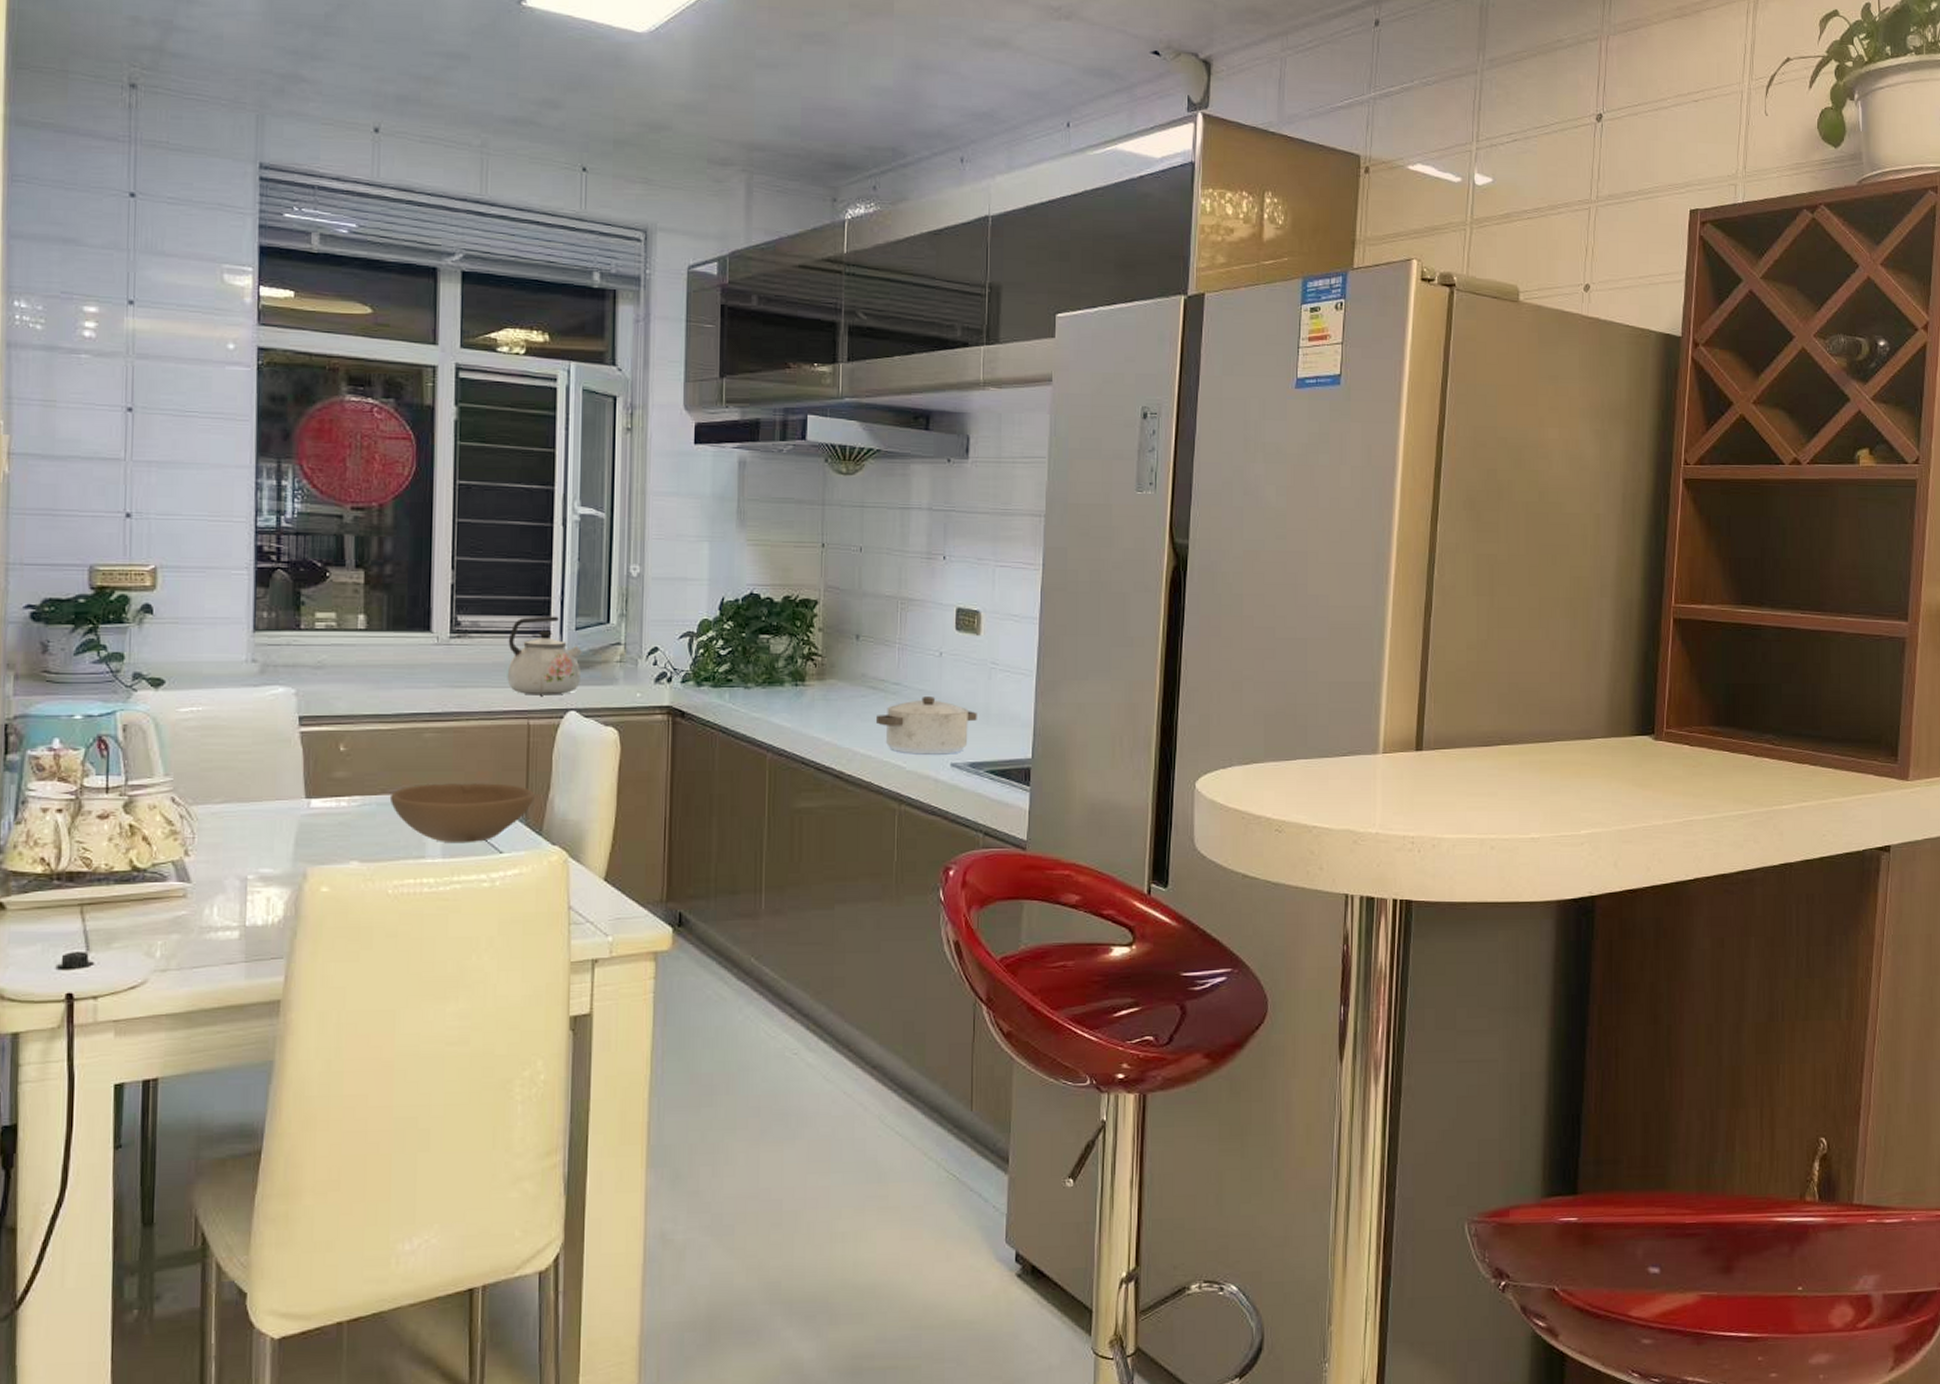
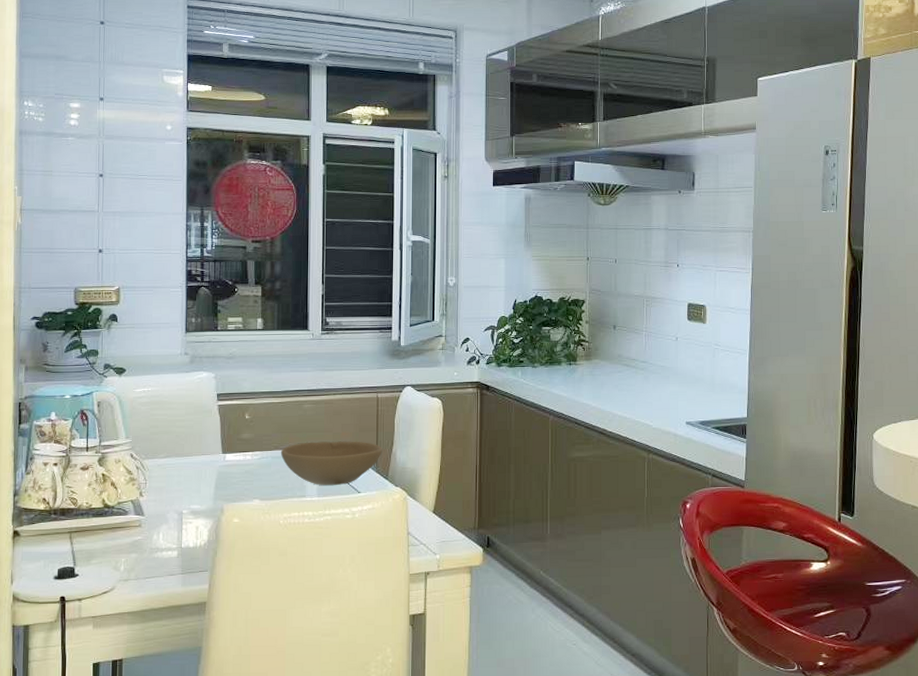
kettle: present [507,616,584,696] -> none [362,316,416,376]
cooking pot: present [875,695,977,755] -> none [629,370,705,416]

